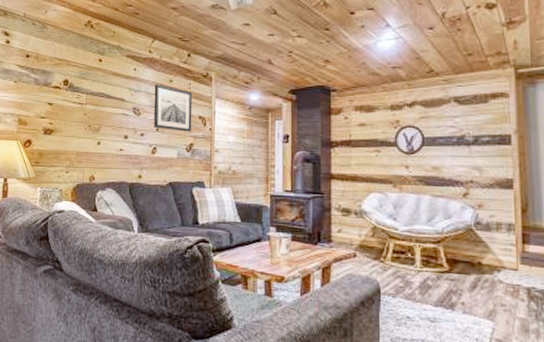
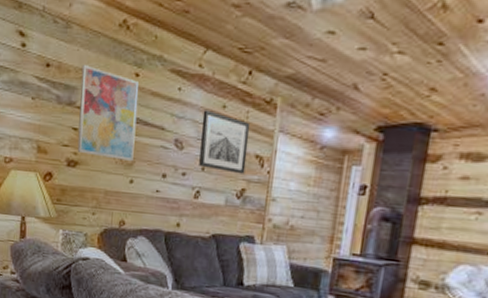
wall art: none [52,55,102,127] -> present [77,65,139,161]

